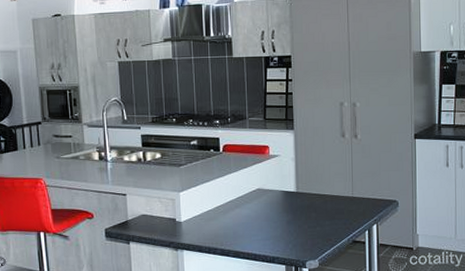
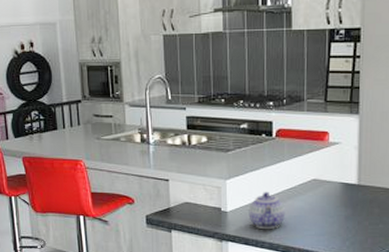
teapot: none [201,202,234,237] -> present [248,192,285,230]

